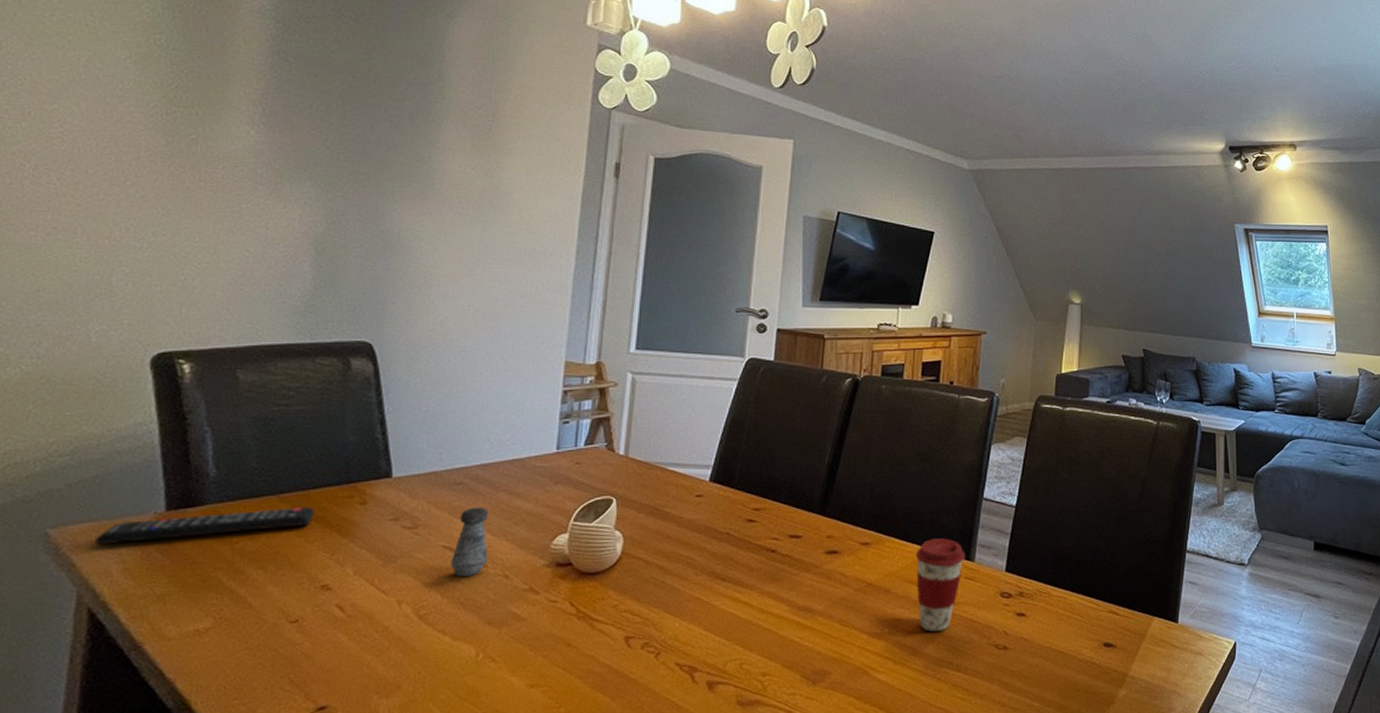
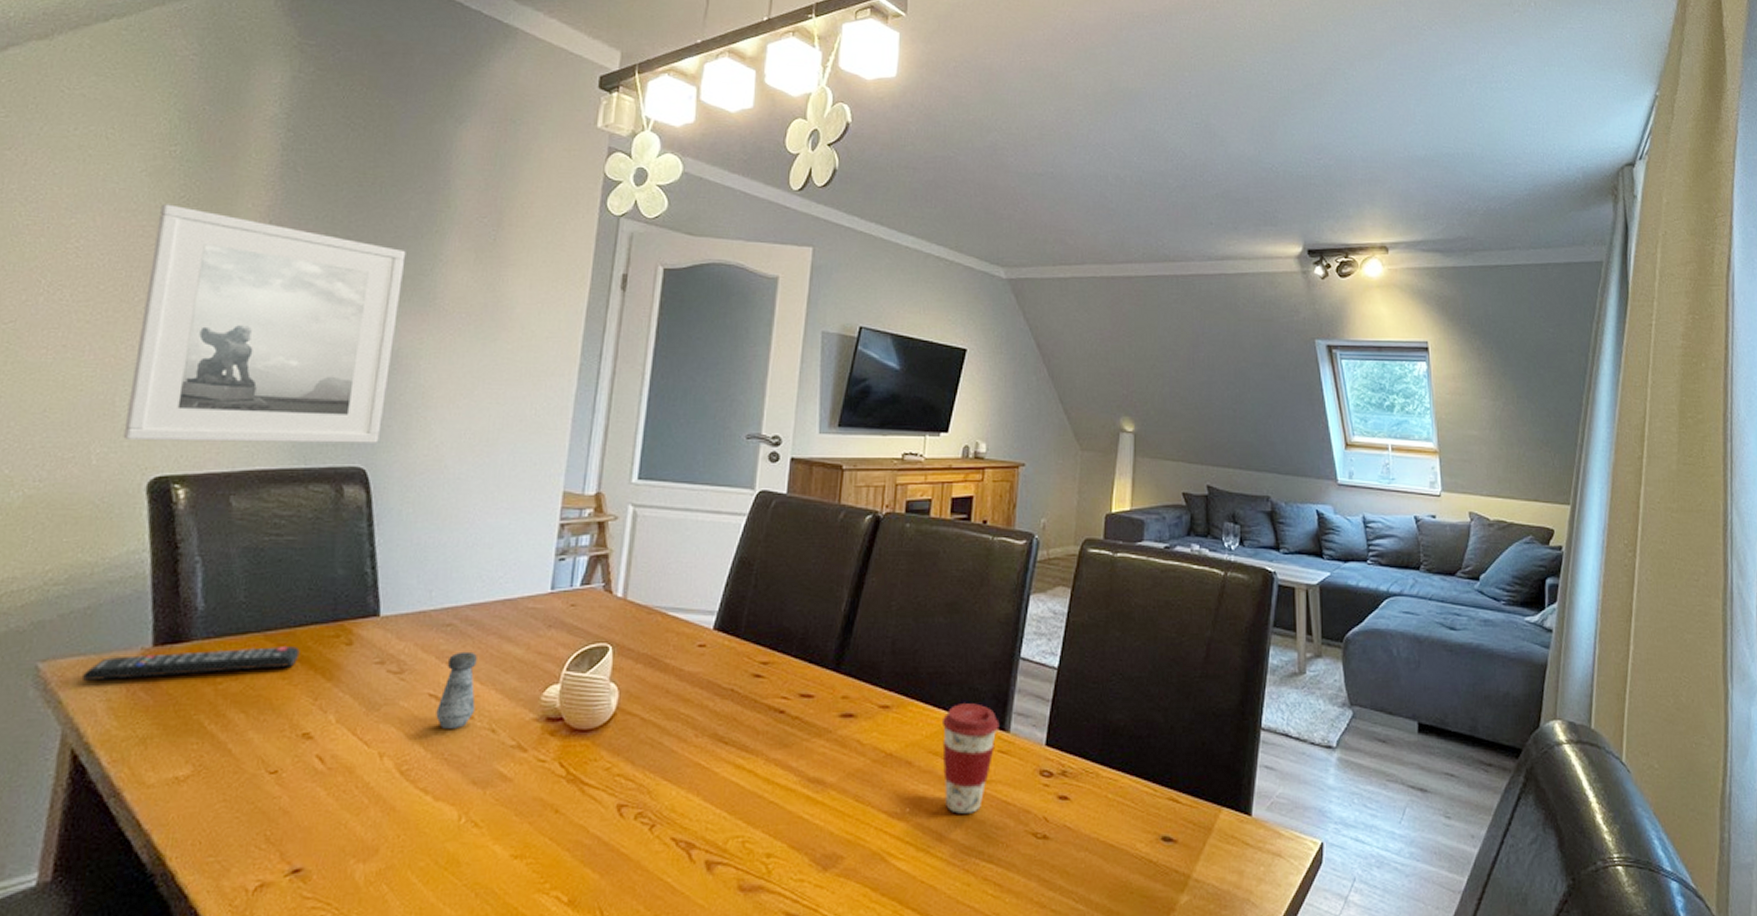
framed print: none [122,91,403,319] -> present [123,204,406,443]

